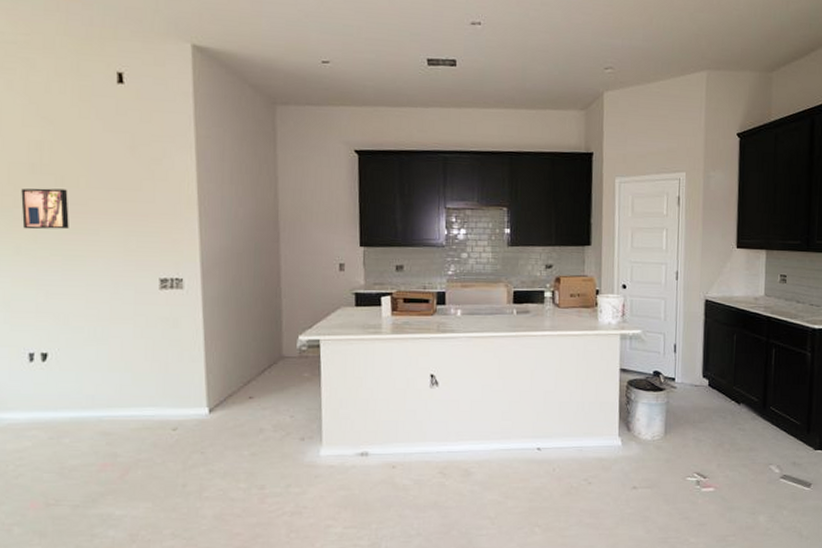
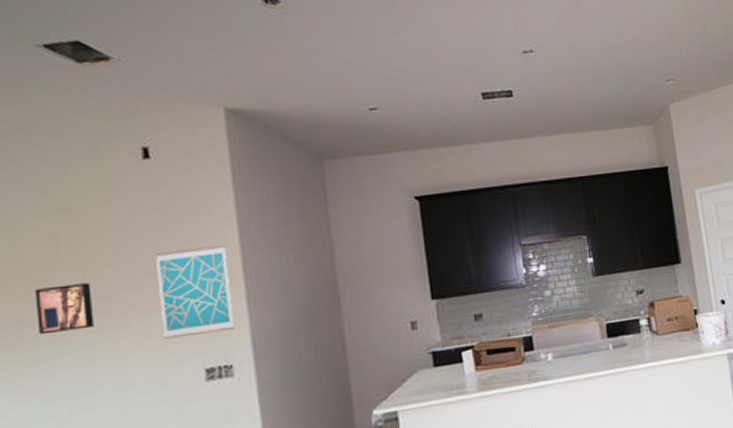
wall art: none [123,170,187,249] -> present [154,244,235,339]

